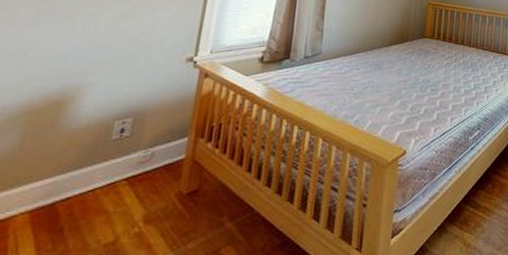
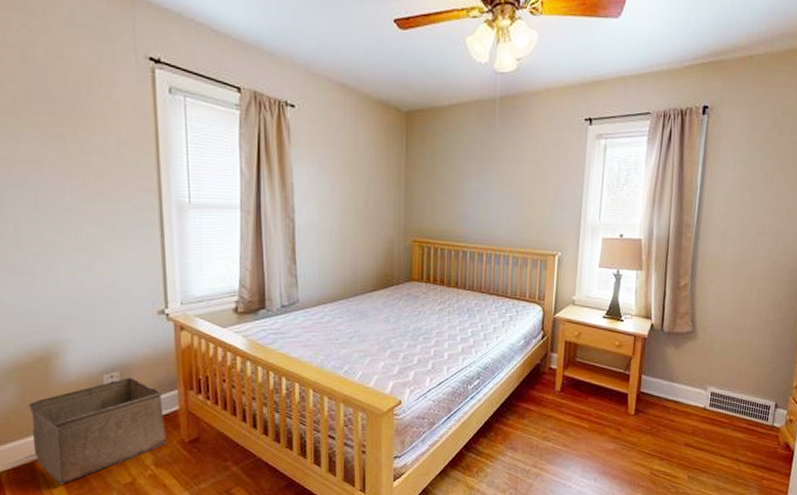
storage bin: none [14,124,170,246] -> present [29,378,167,485]

